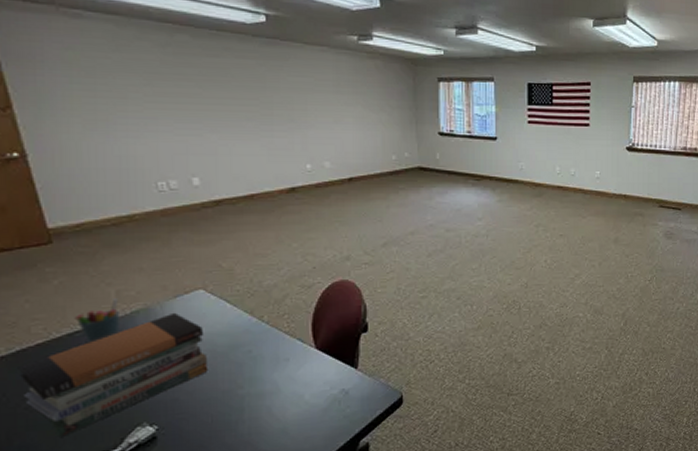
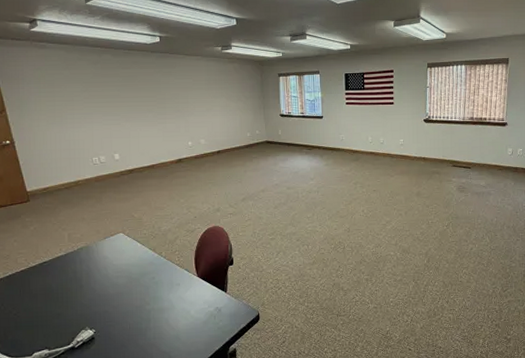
book stack: present [18,312,209,437] -> none [10,249,127,335]
pen holder: present [74,299,119,343] -> none [43,239,71,270]

